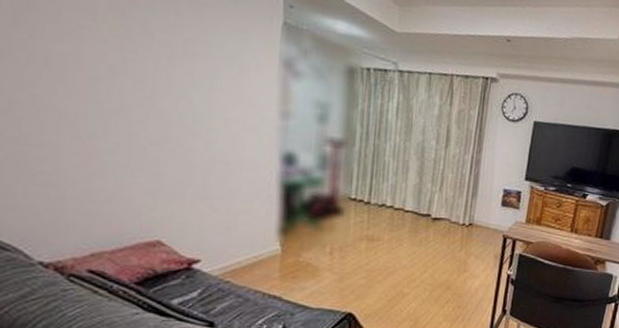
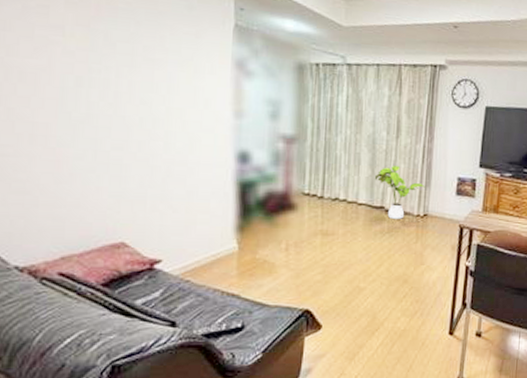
house plant: none [422,175,473,227] -> present [374,166,426,219]

